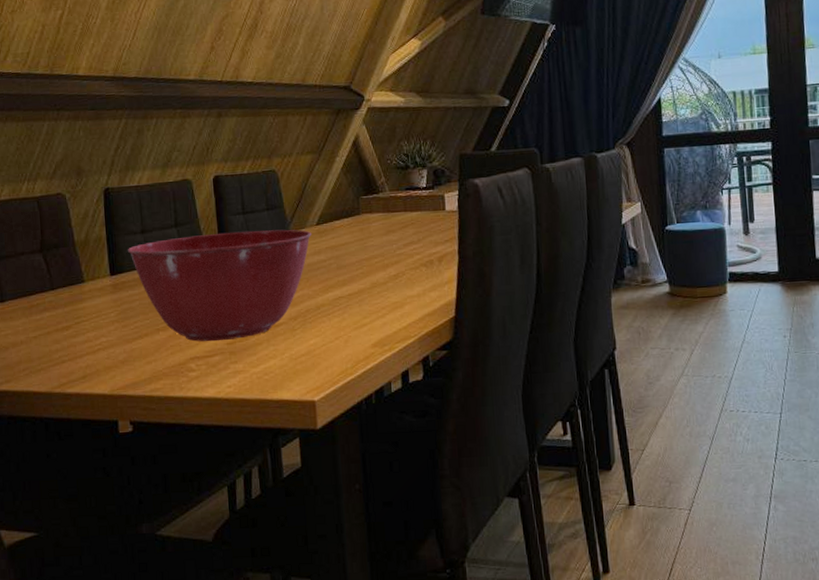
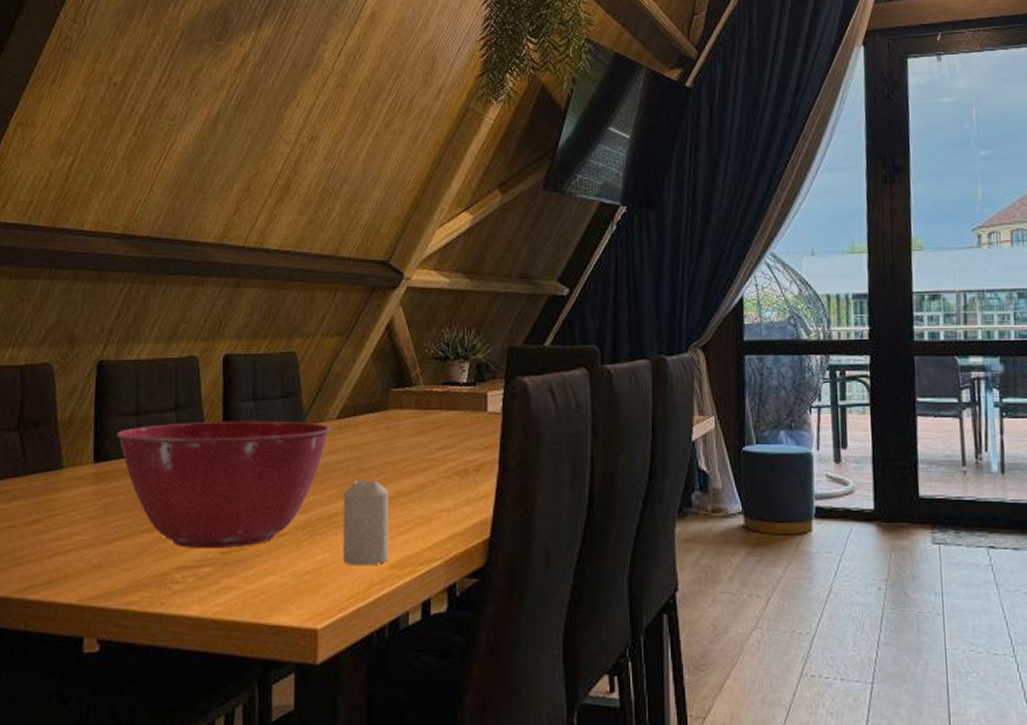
candle: none [327,274,370,347] -> present [342,479,388,566]

